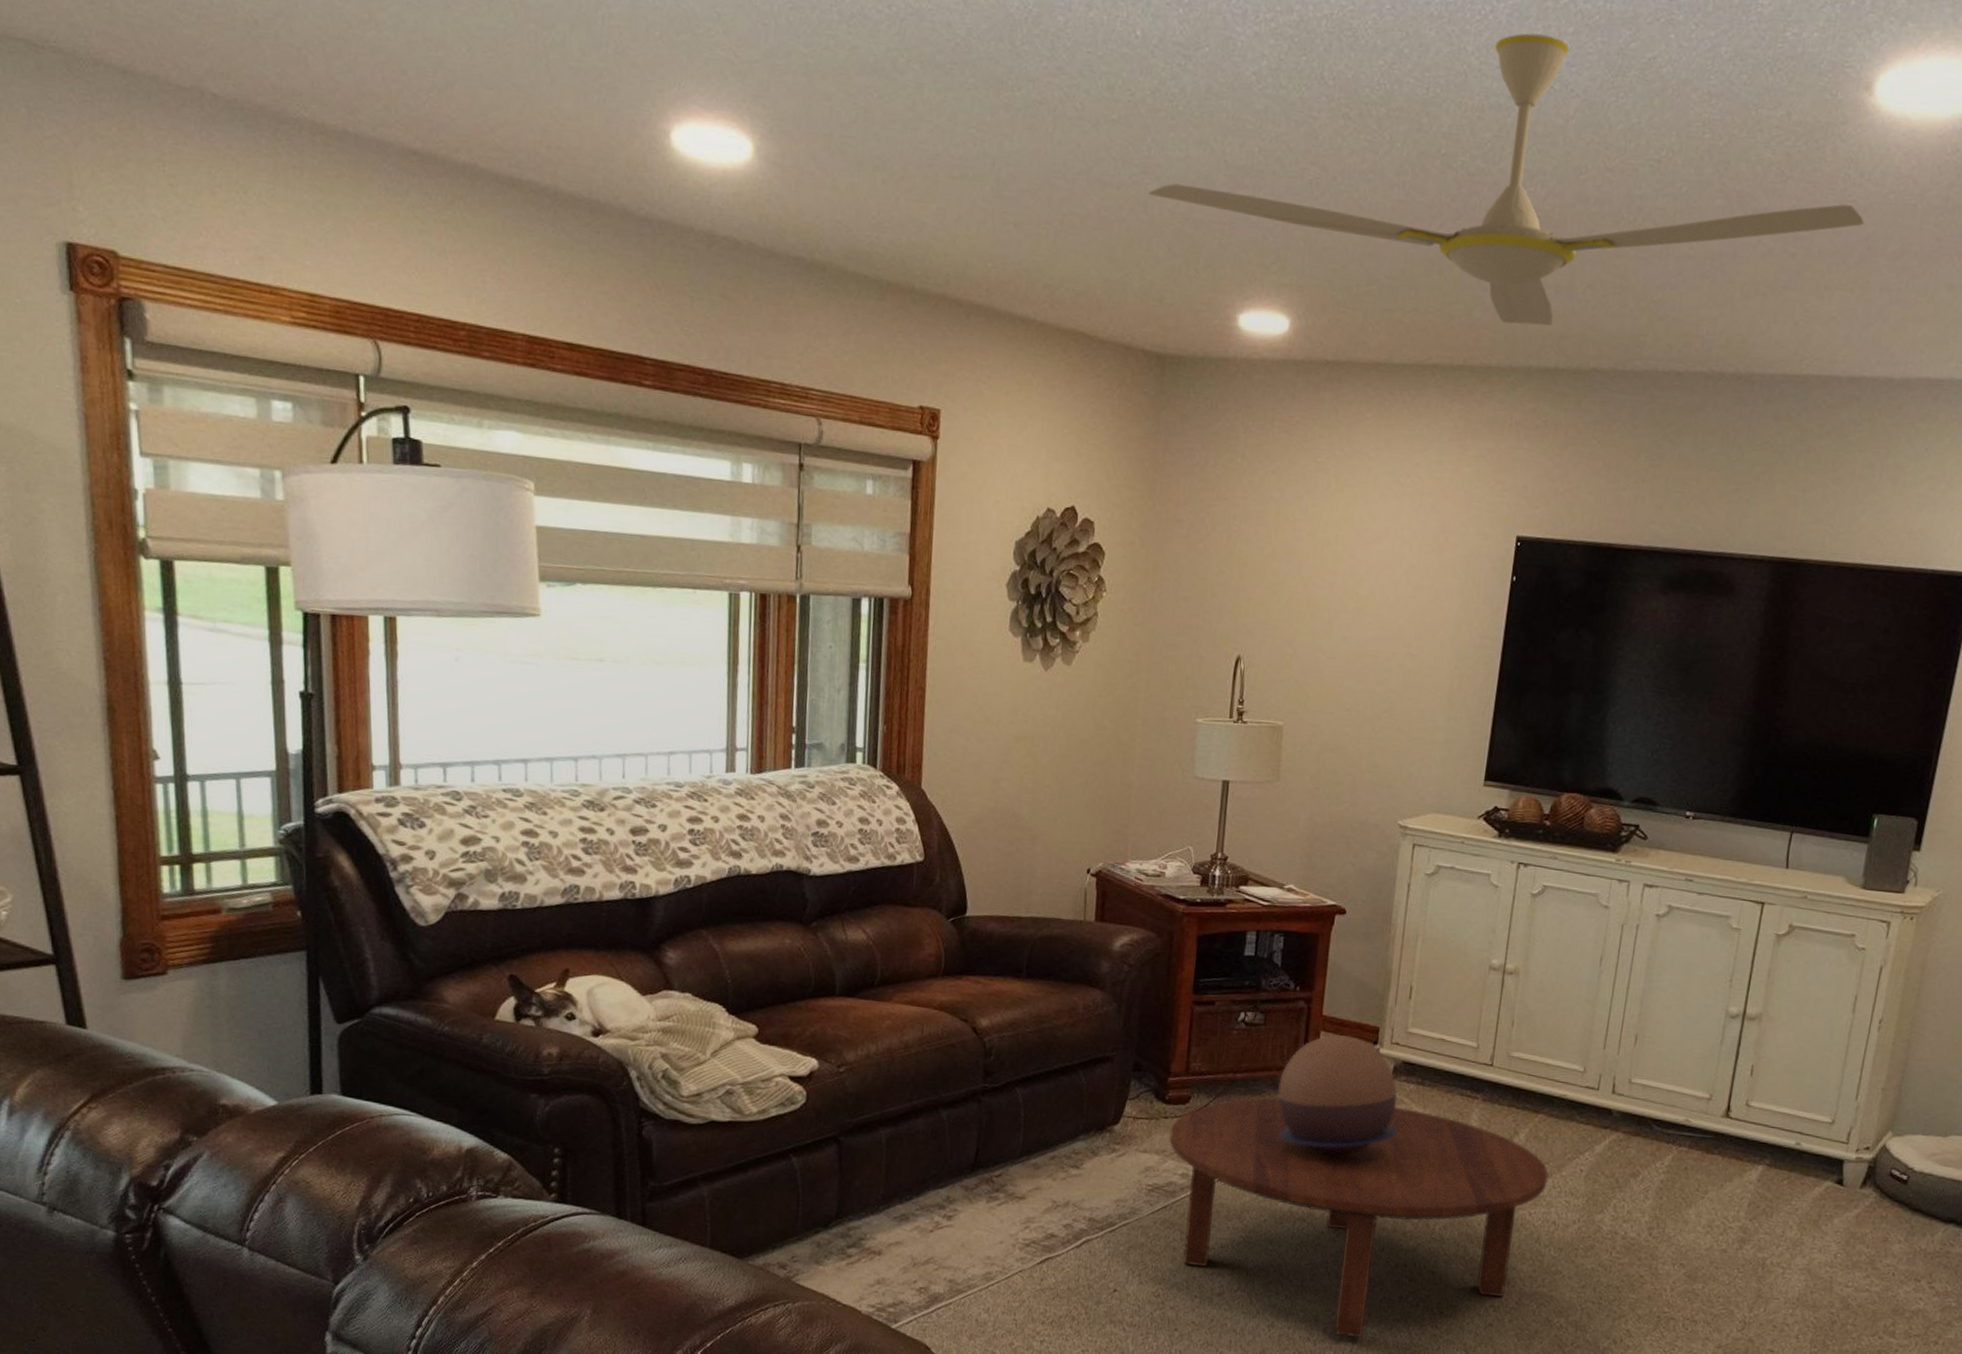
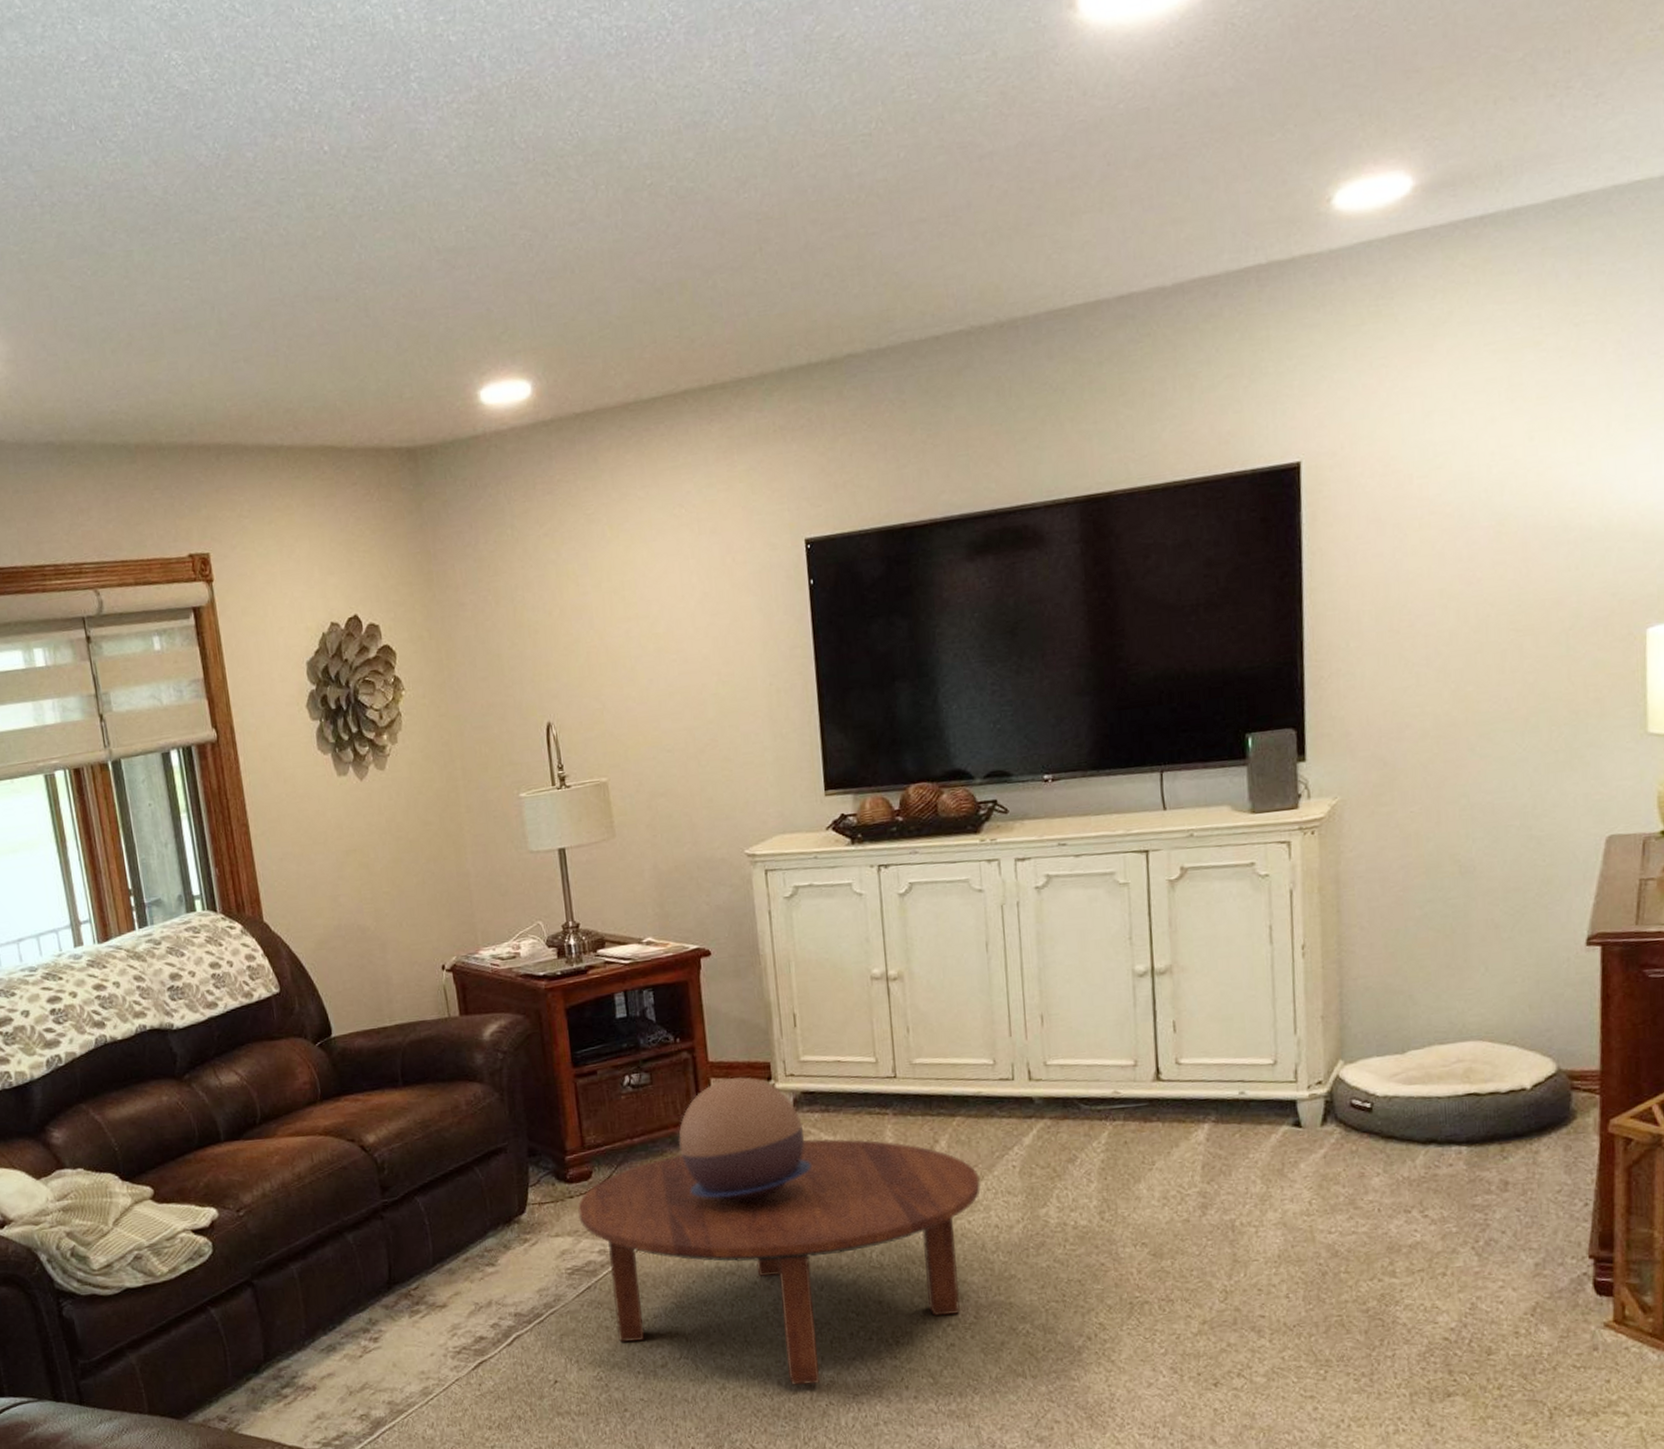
ceiling fan: present [1147,33,1864,326] -> none [366,42,1098,333]

